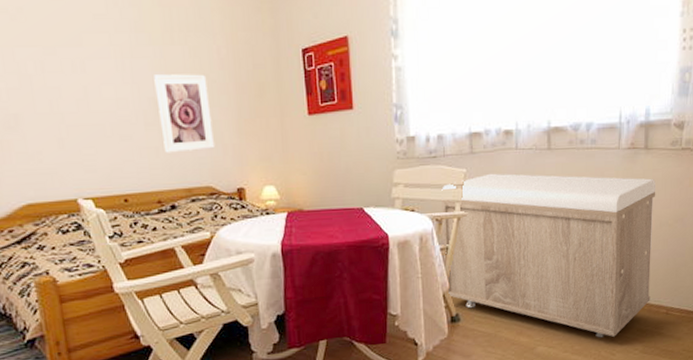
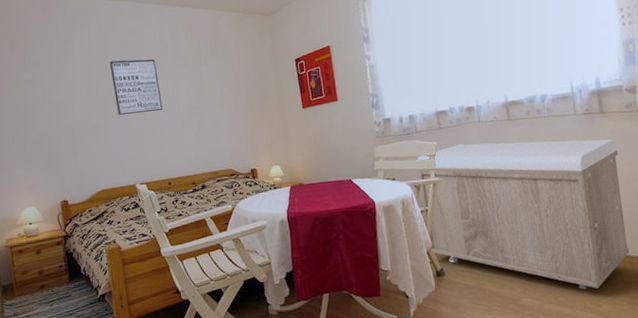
wall art: none [35,24,117,103] -> present [109,59,163,115]
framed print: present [154,74,216,153] -> none [188,85,234,146]

